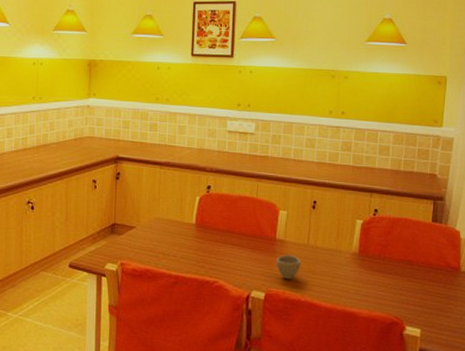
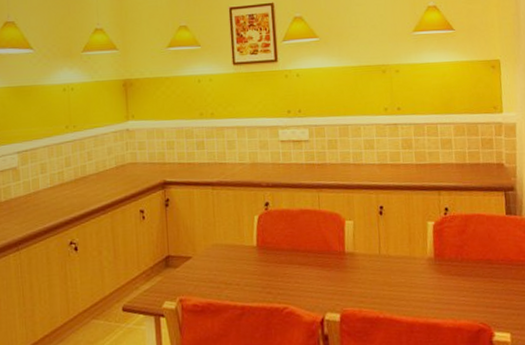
cup: present [276,255,301,279] -> none [348,268,375,295]

